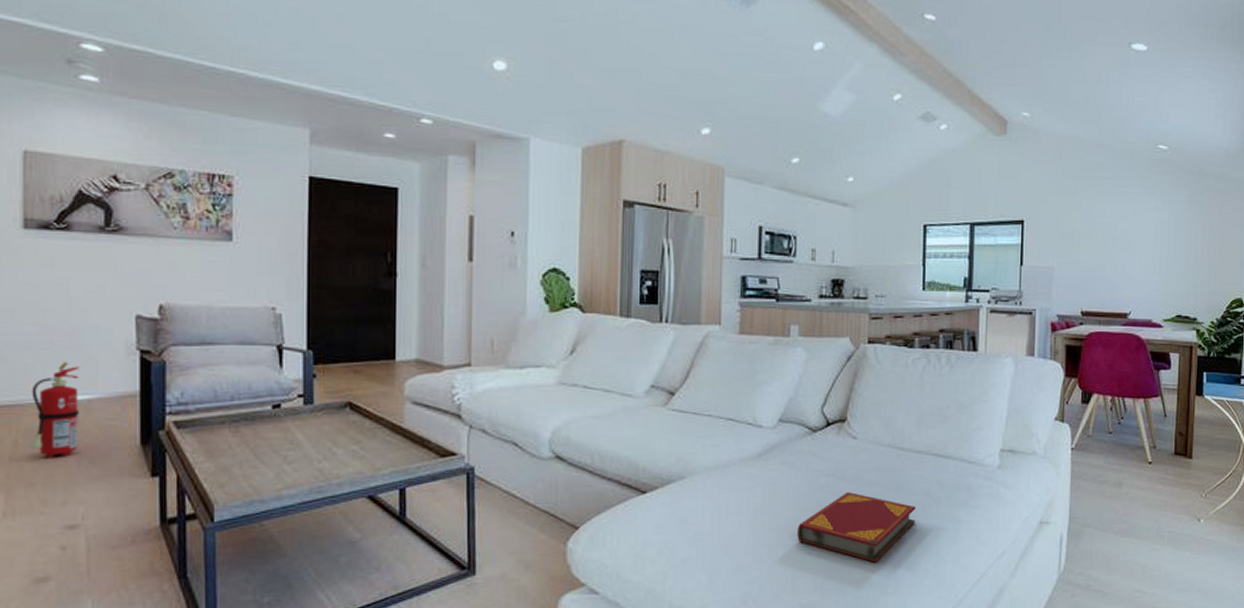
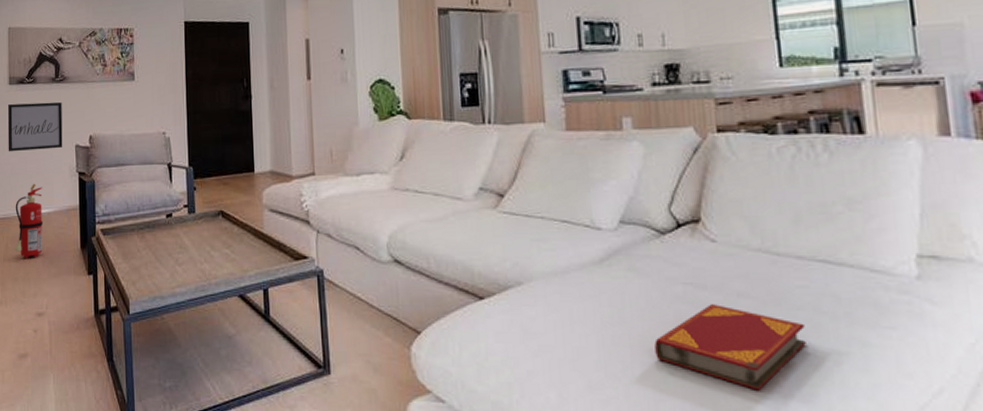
wall art: none [20,255,115,319] -> present [7,102,63,152]

